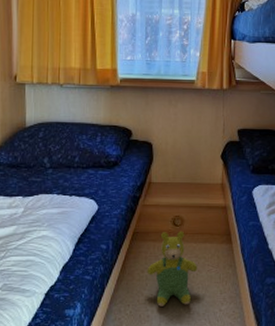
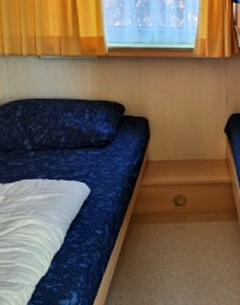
teddy bear: present [147,231,198,306] -> none [148,210,203,289]

